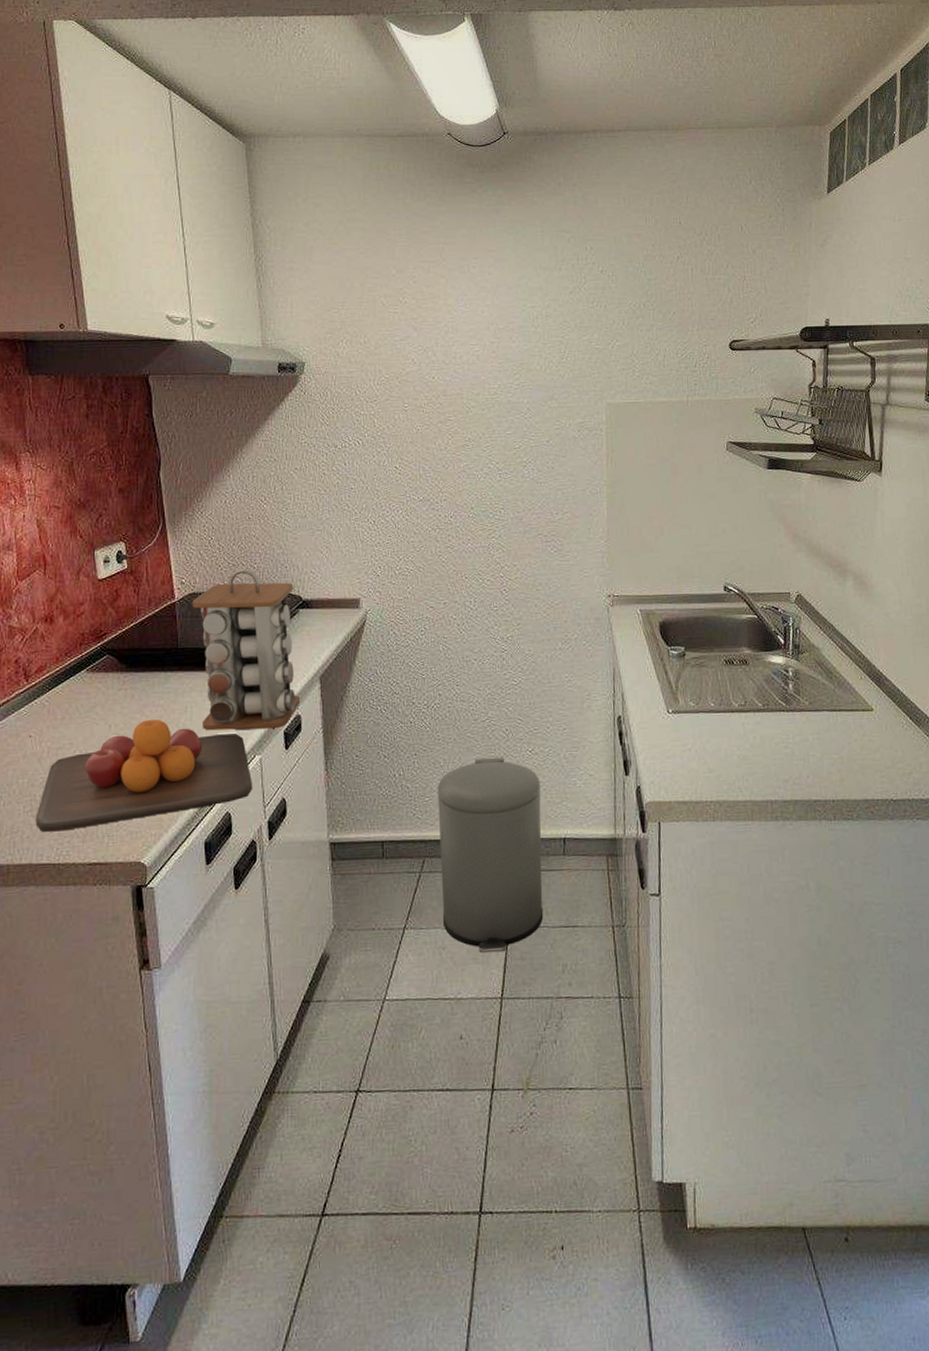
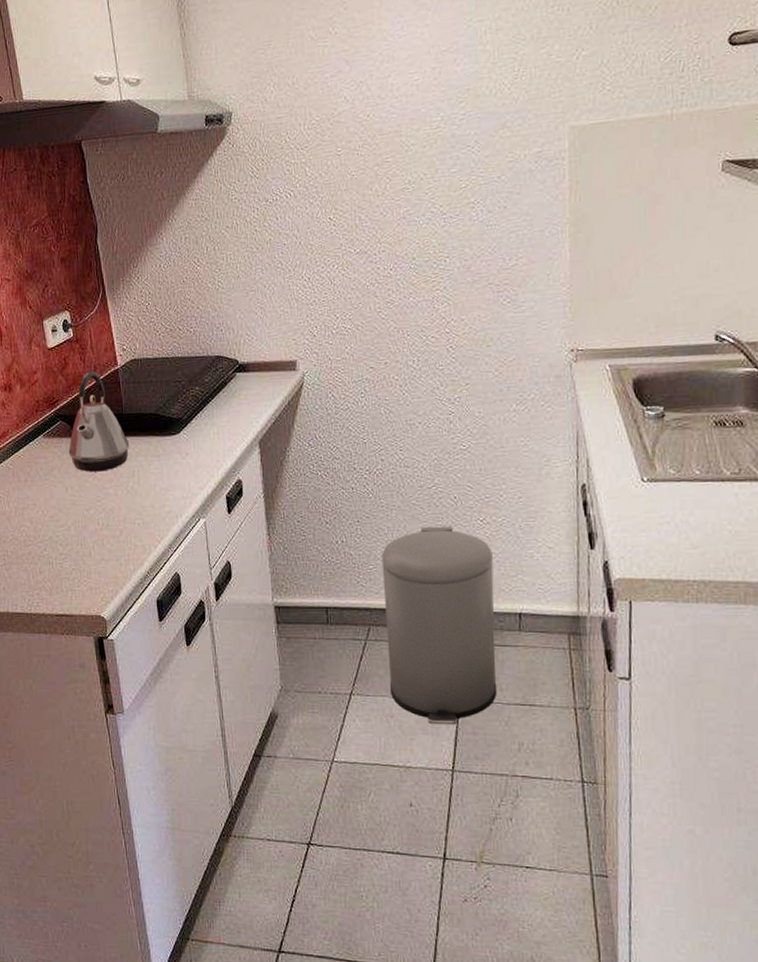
chopping board: present [35,720,253,832] -> none [9,483,199,584]
kettle: none [114,604,184,709] -> present [68,371,130,472]
spice rack: present [191,569,301,731] -> none [133,334,241,494]

